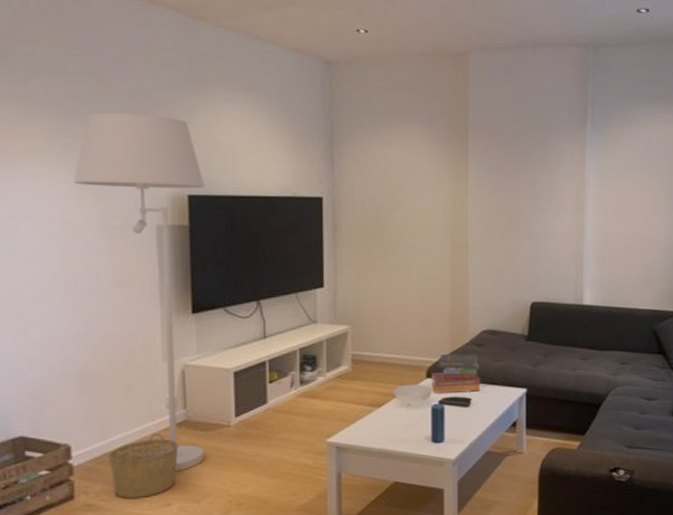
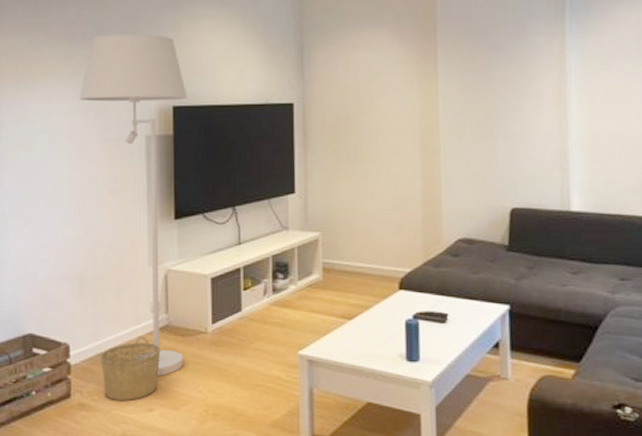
bowl: present [393,384,433,406] -> none [365,295,407,319]
books: present [430,354,481,393] -> none [403,264,458,307]

